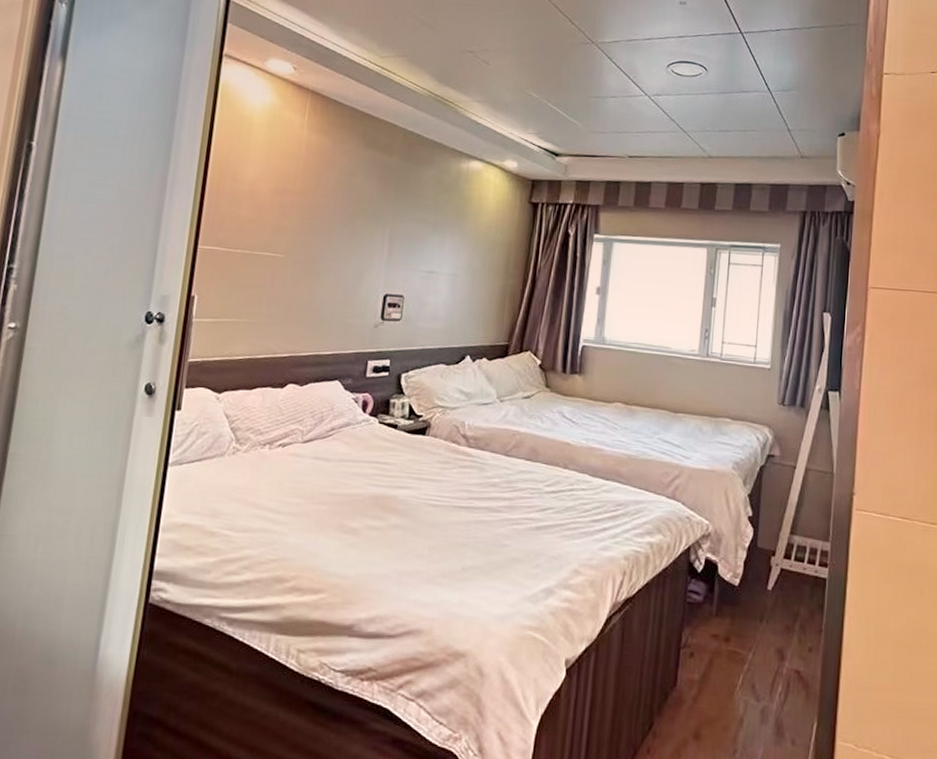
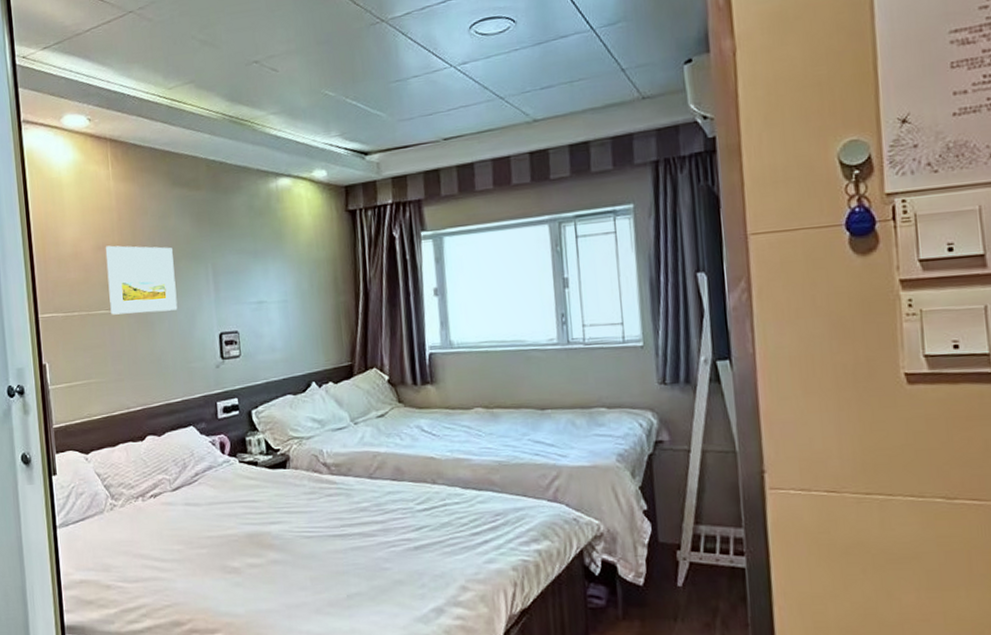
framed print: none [276,191,354,265] -> present [105,245,178,315]

